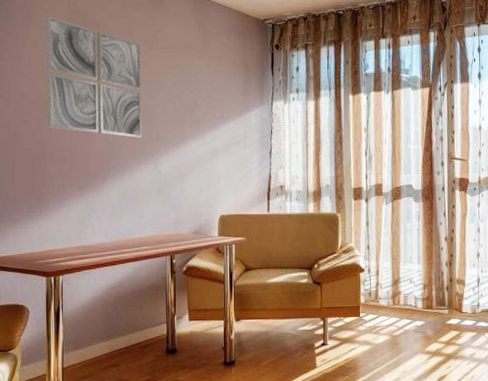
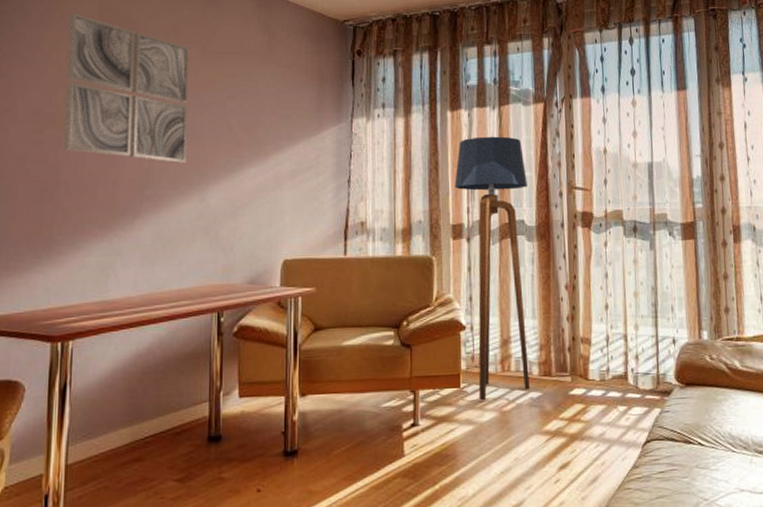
floor lamp: none [355,116,415,327] -> present [454,136,530,401]

